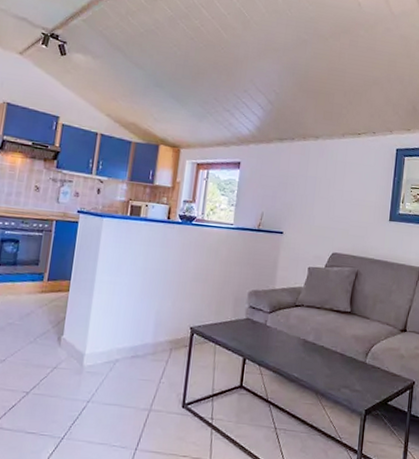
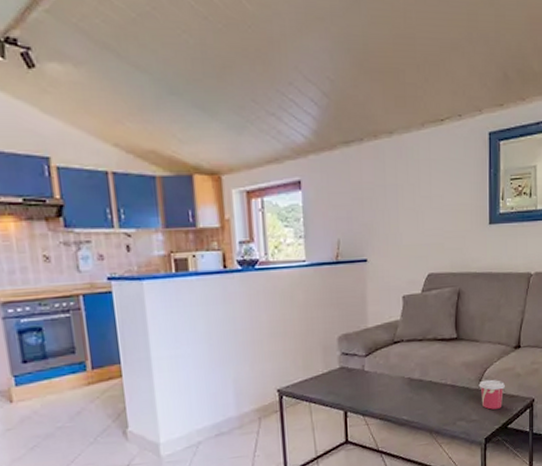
cup: none [365,354,390,384] -> present [478,379,506,410]

